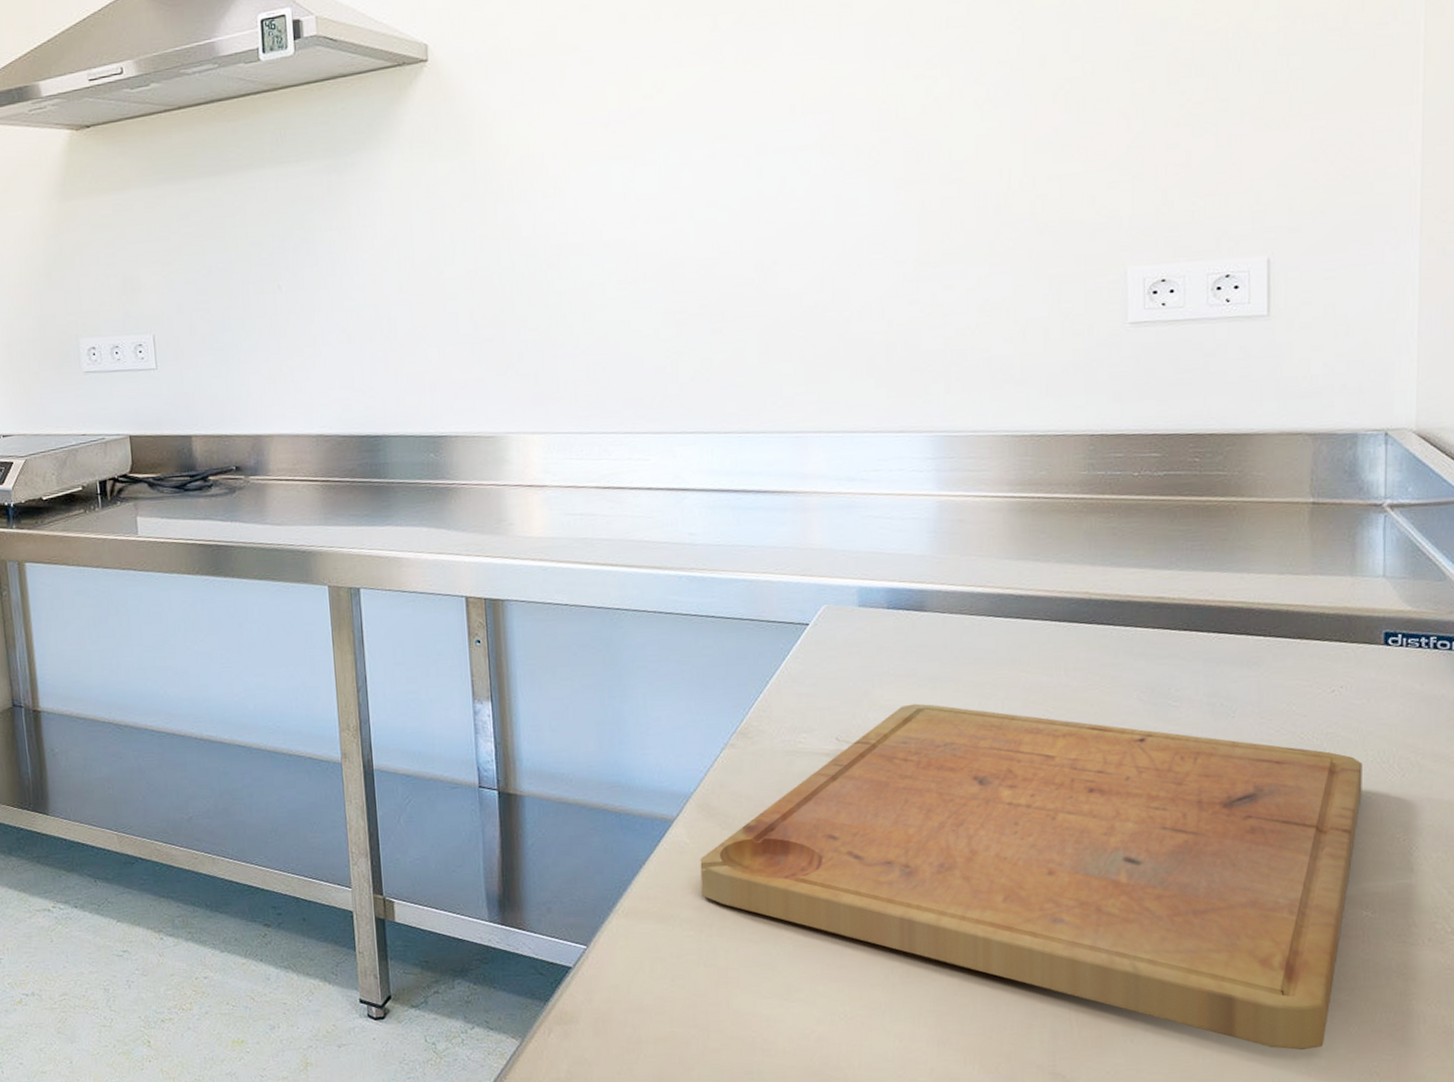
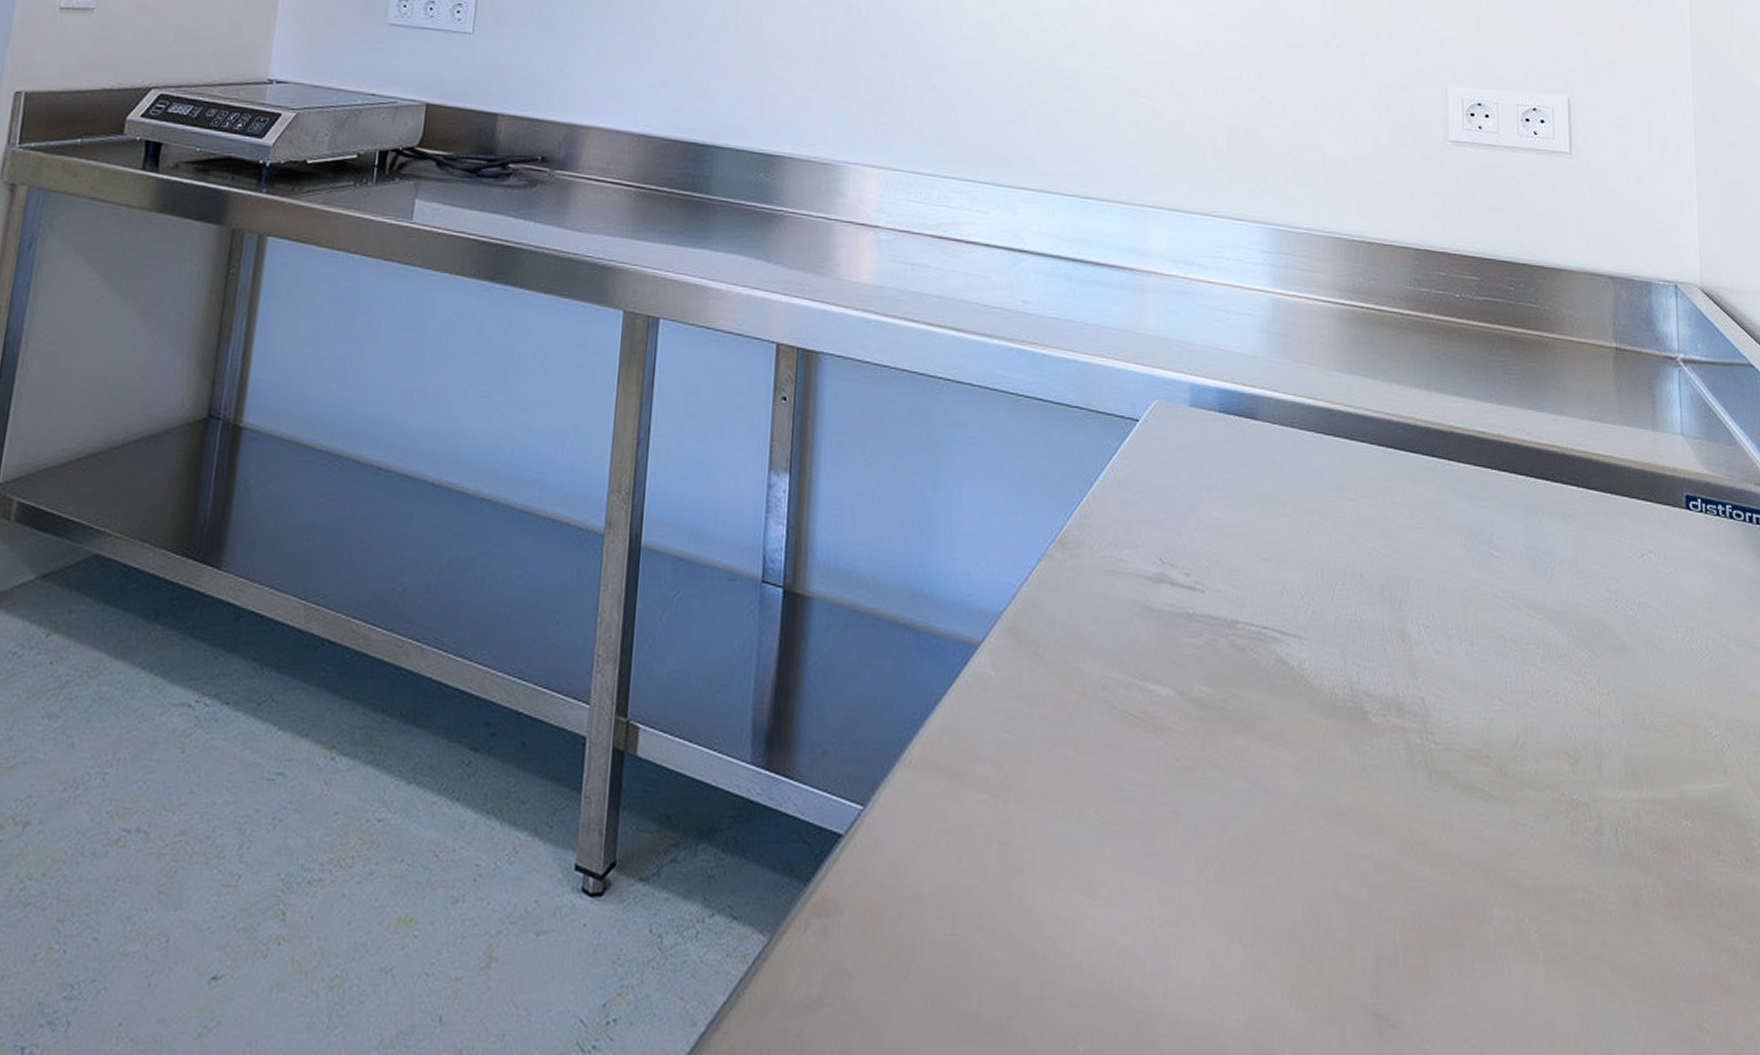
cutting board: present [700,703,1362,1051] -> none [1002,526,1675,996]

